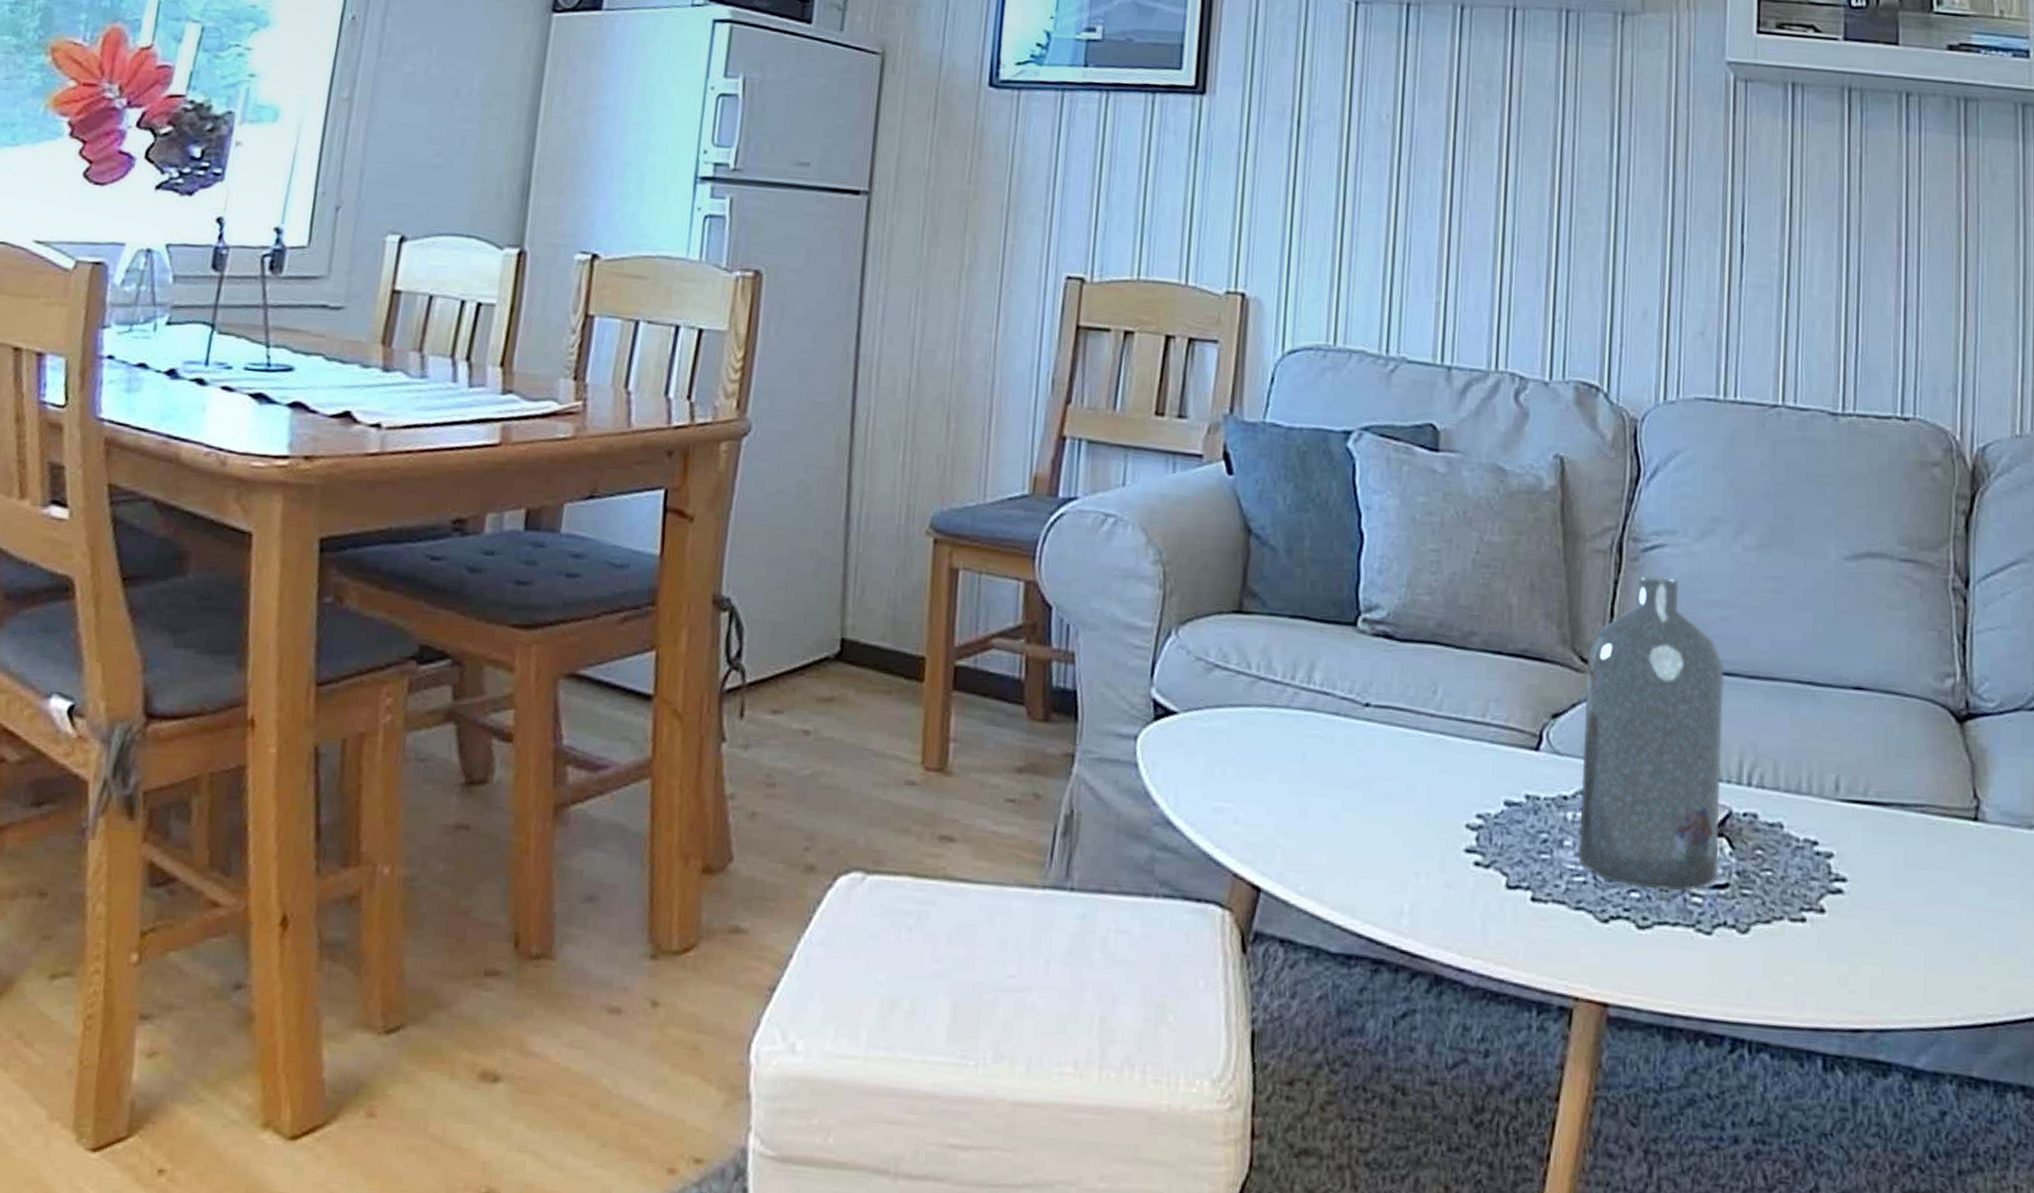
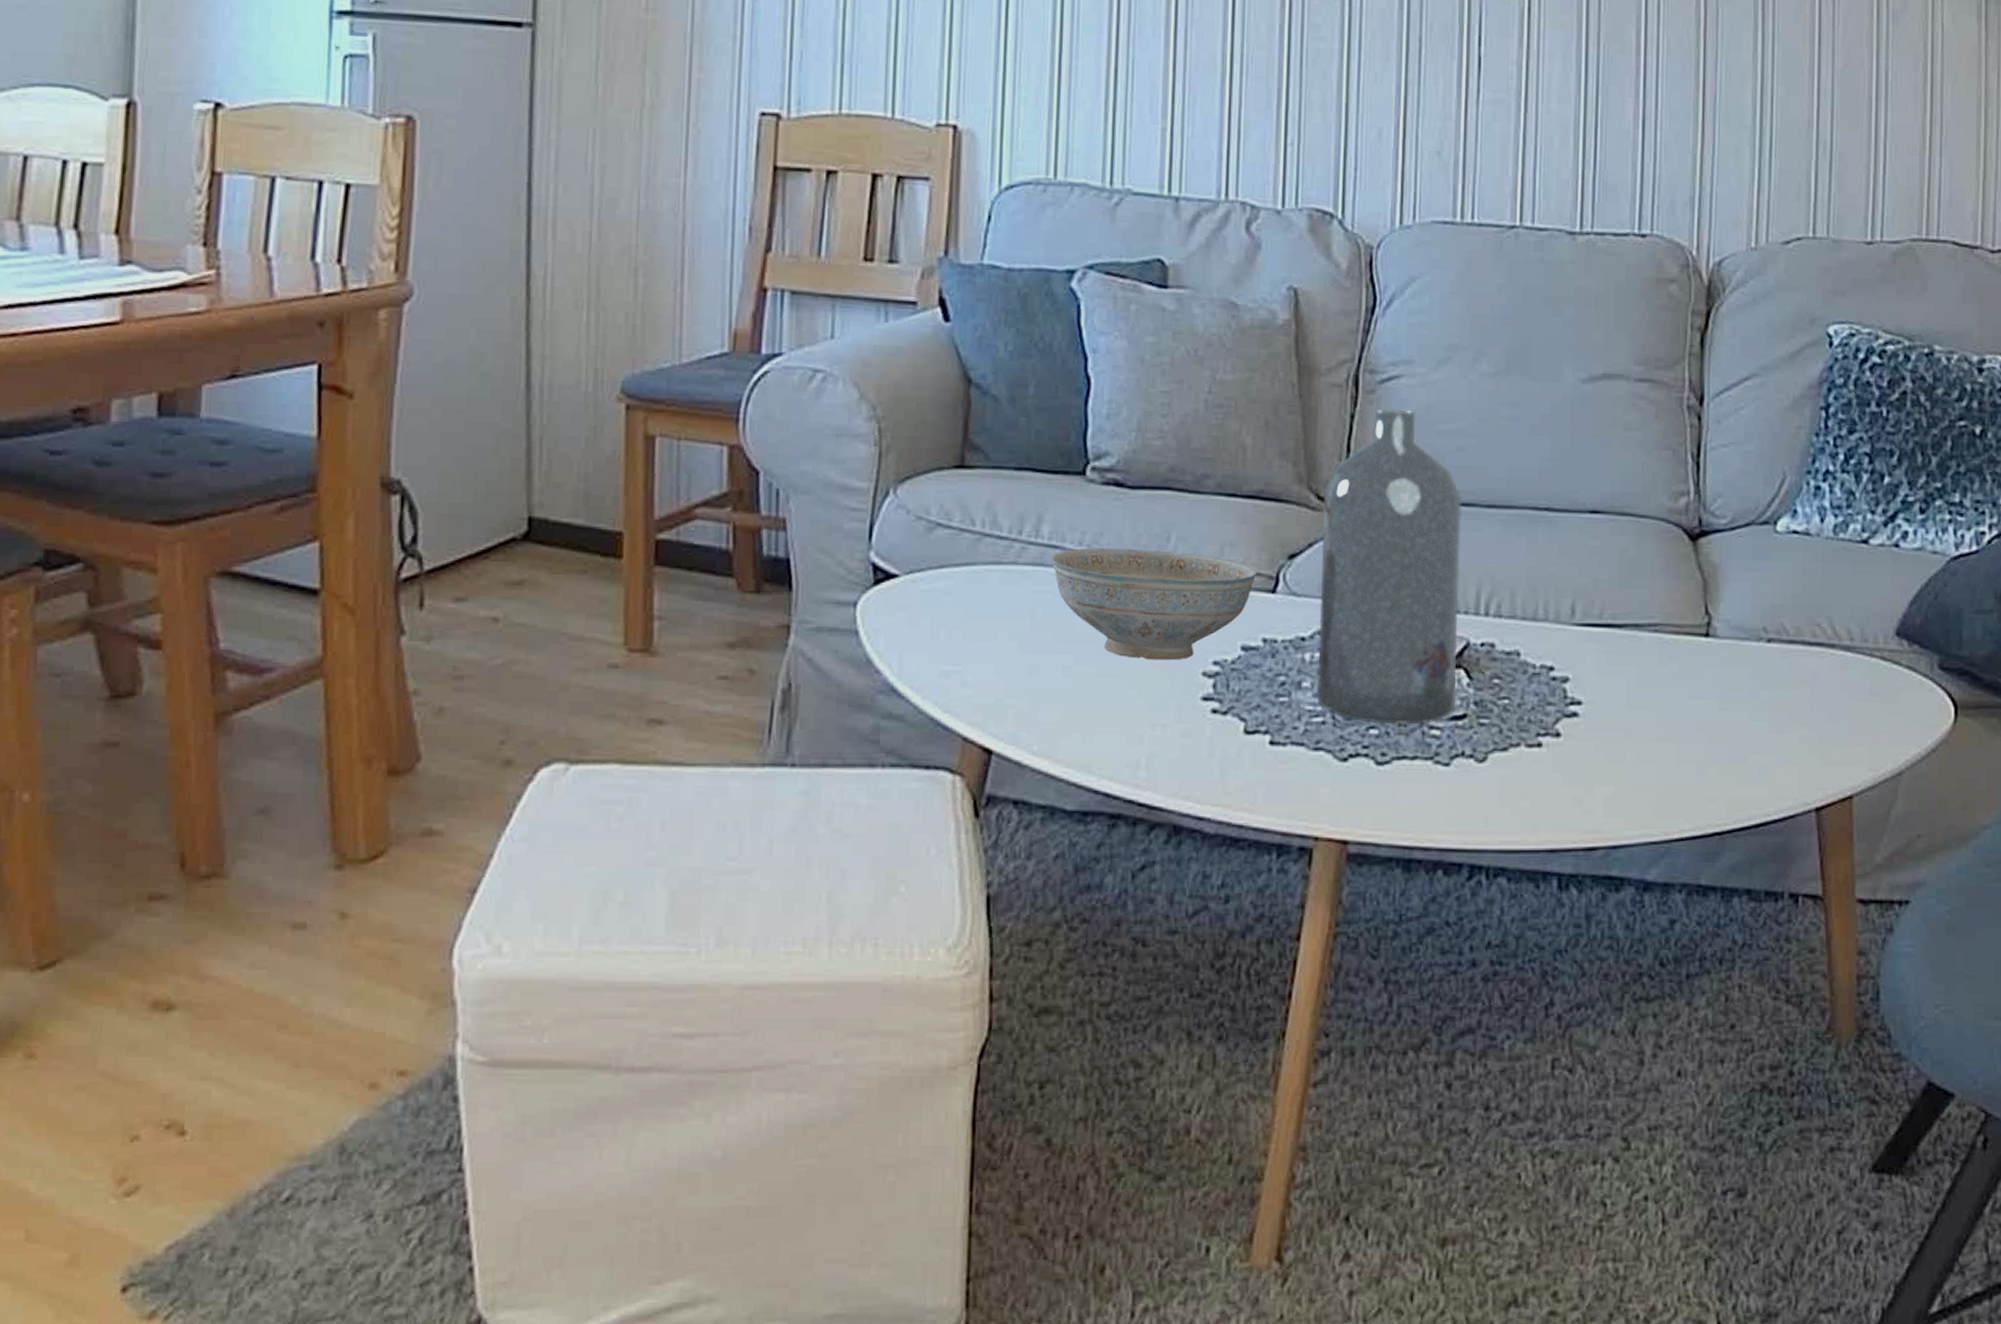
decorative bowl: none [1322,696,1521,811] -> present [1051,547,1258,661]

